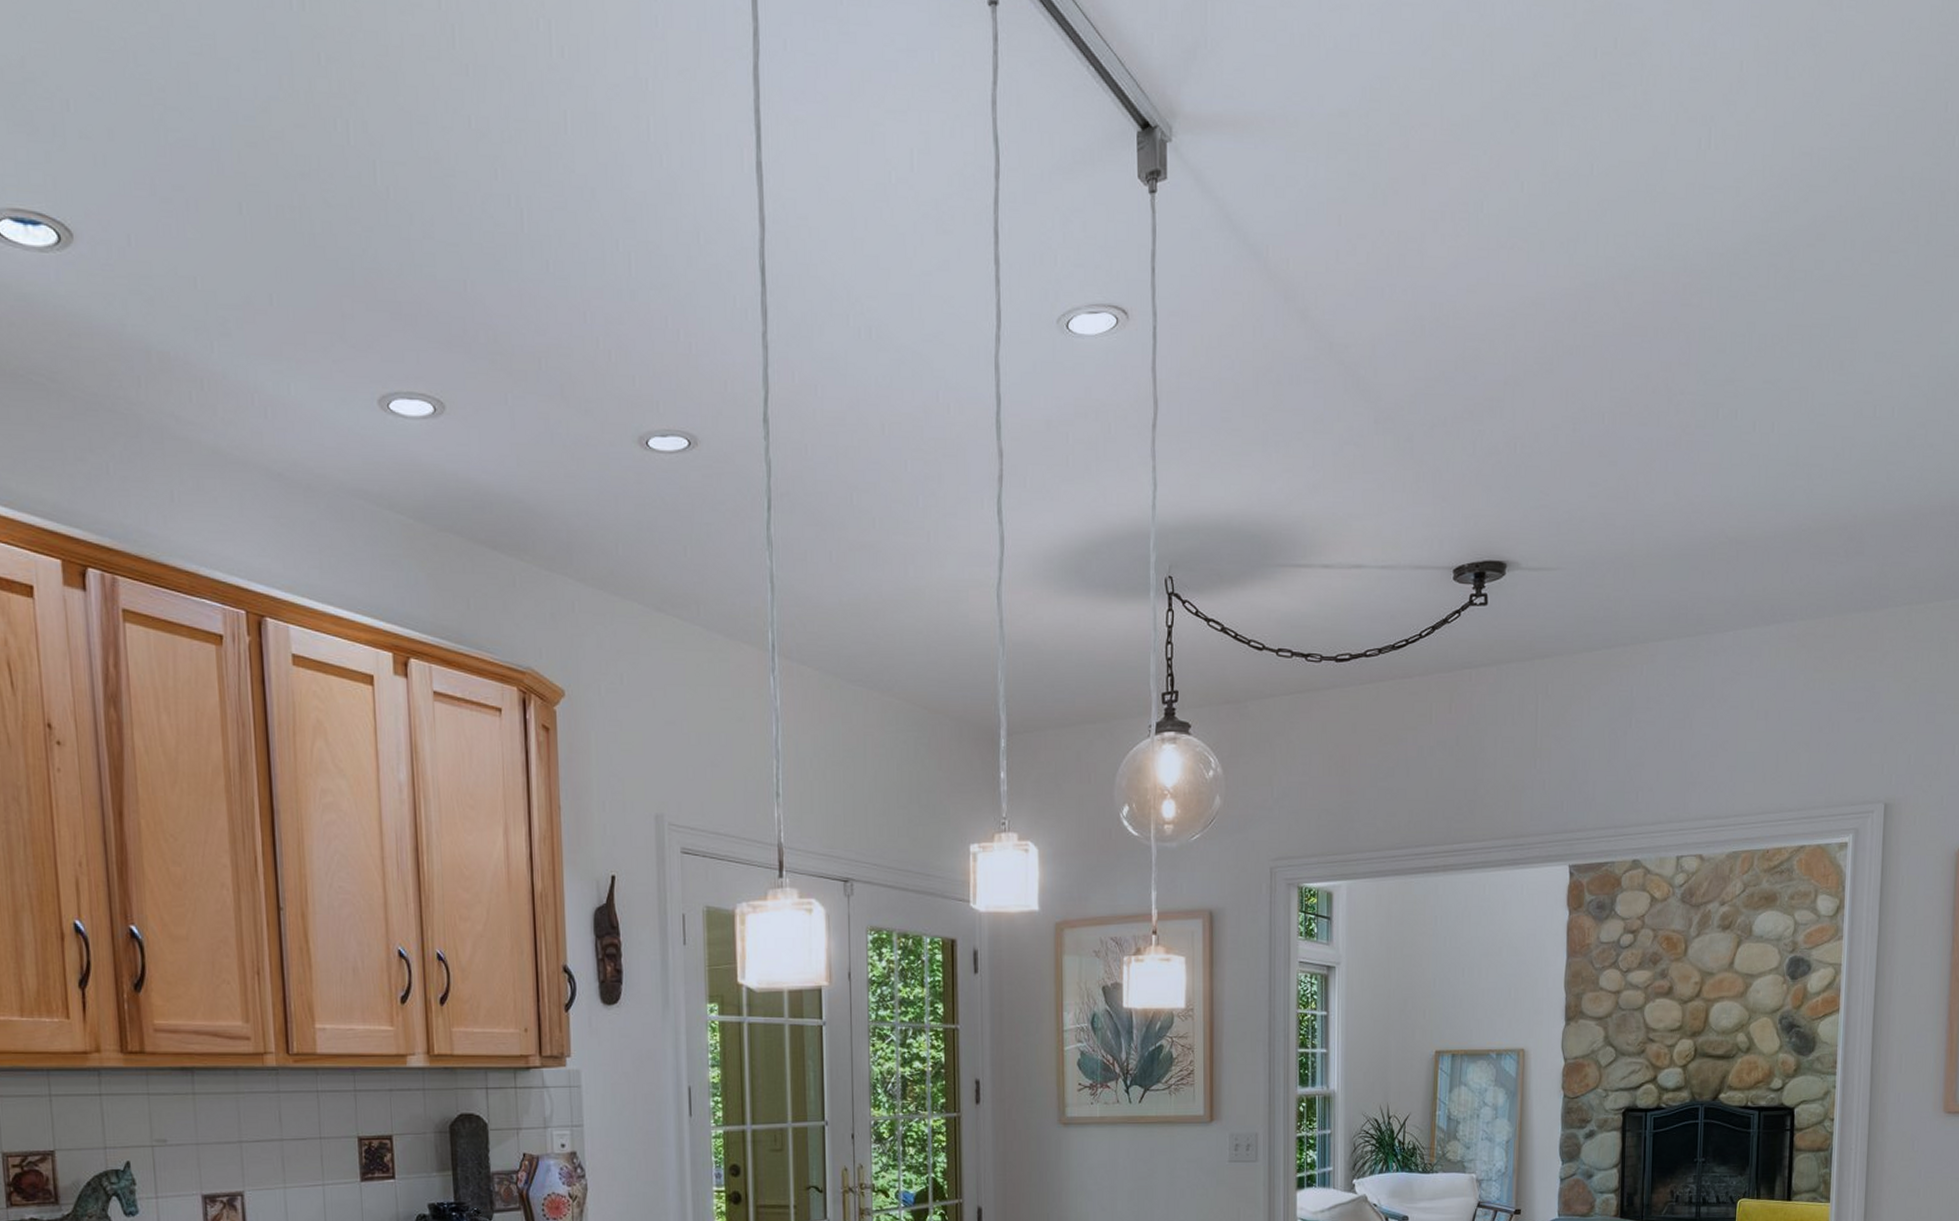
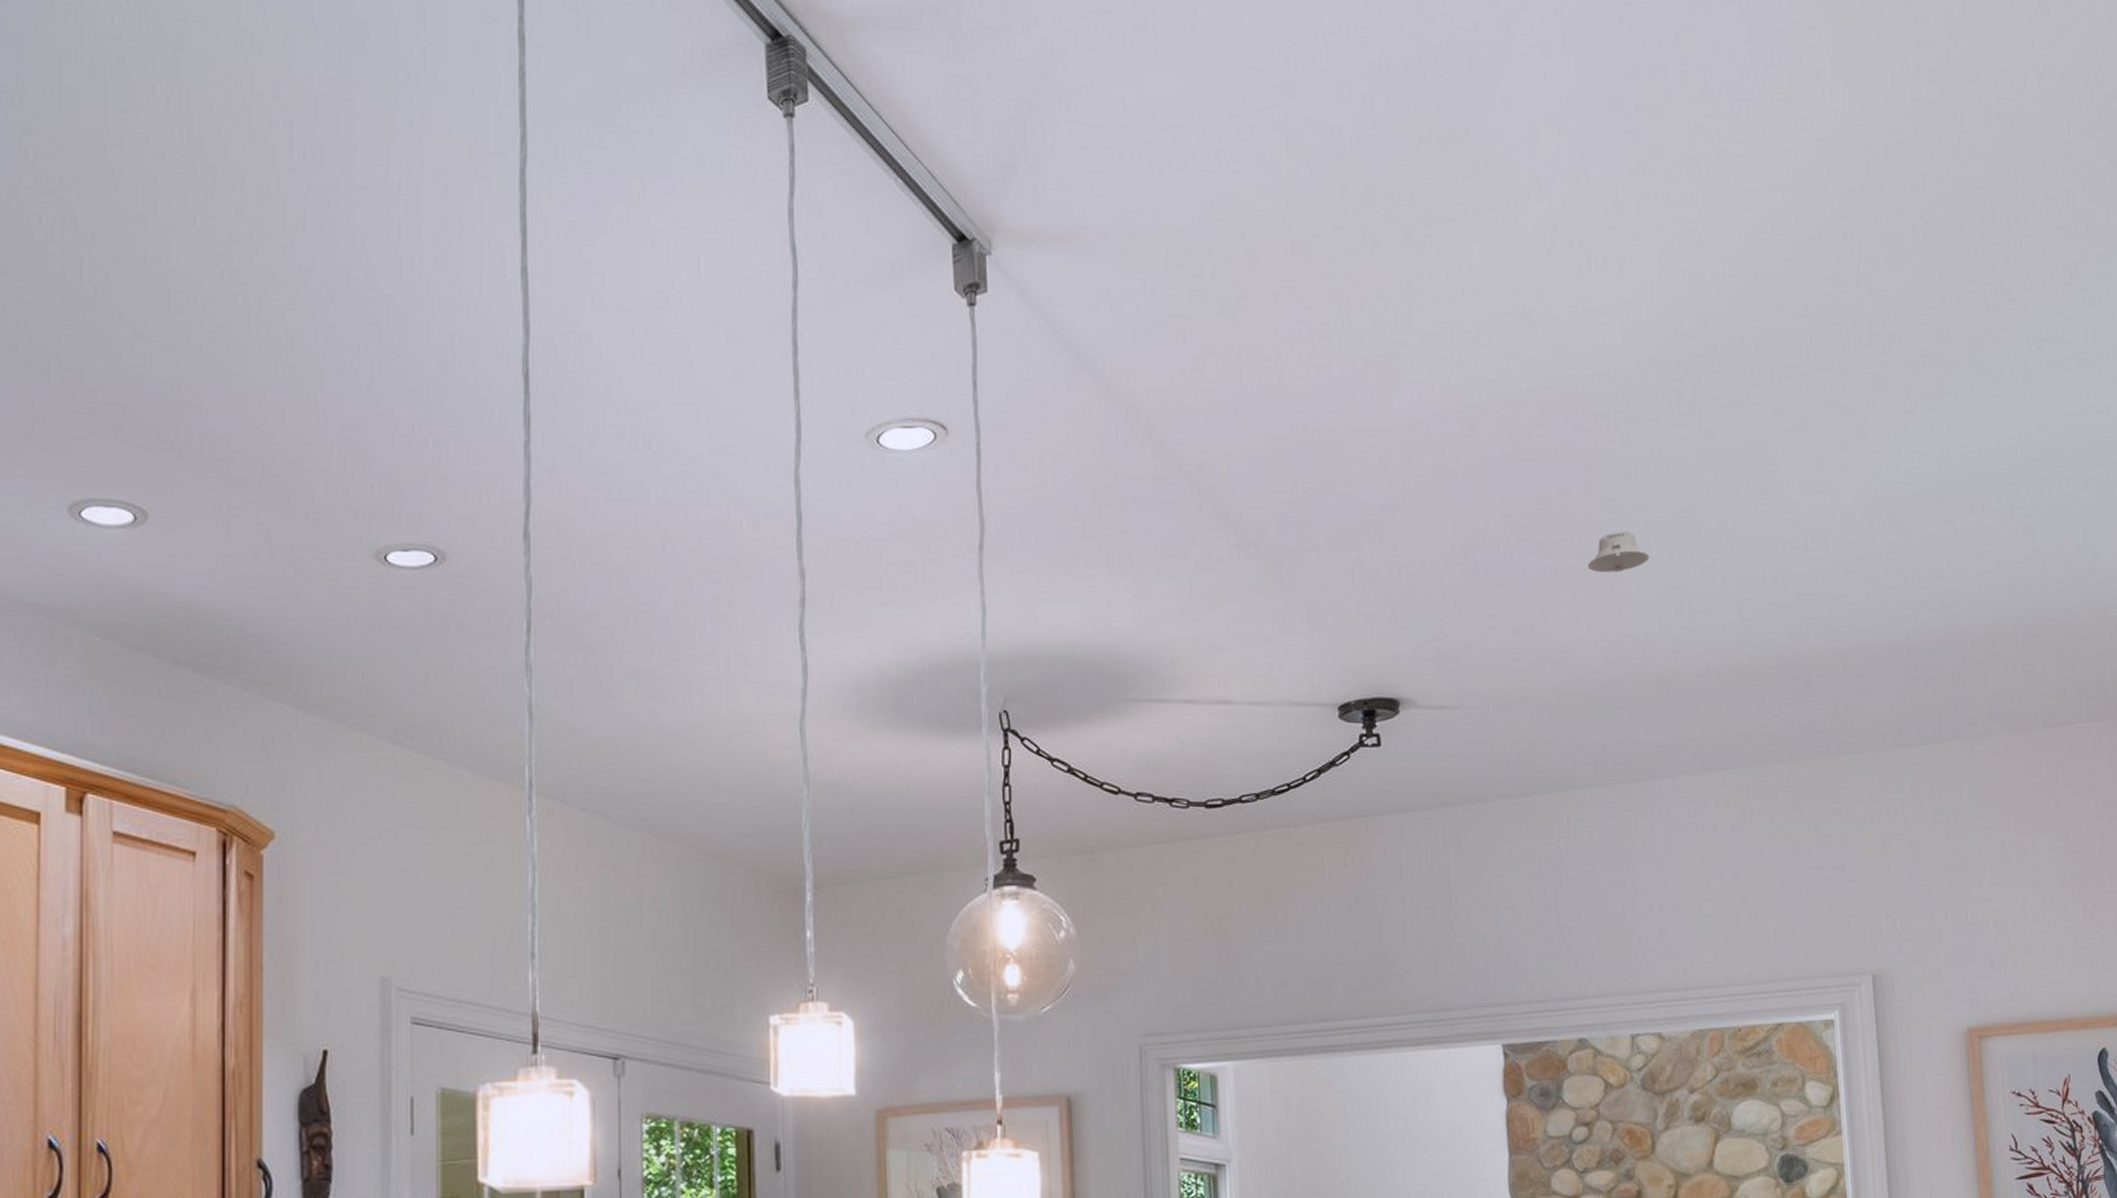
recessed light: none [1679,402,1735,443] -> present [1587,531,1649,573]

